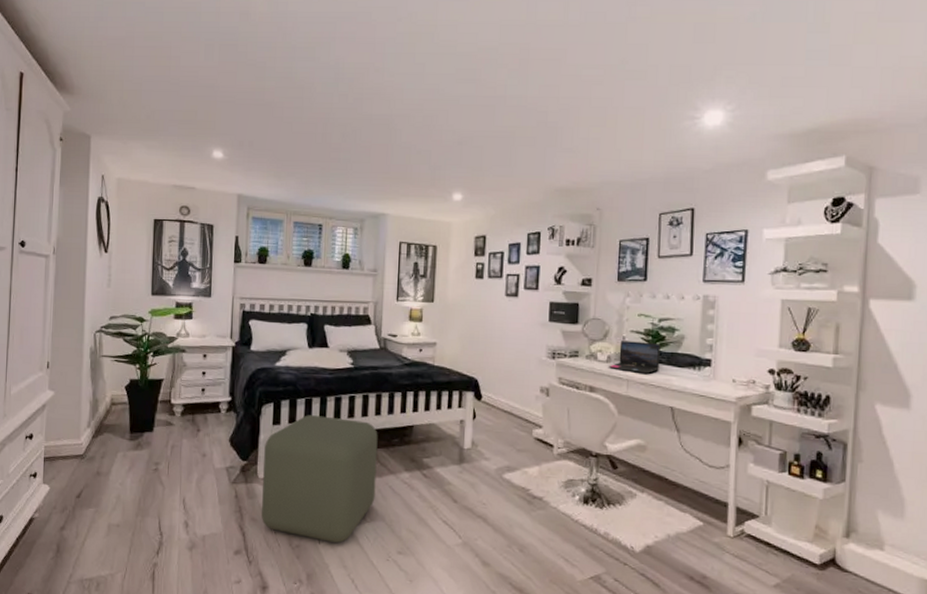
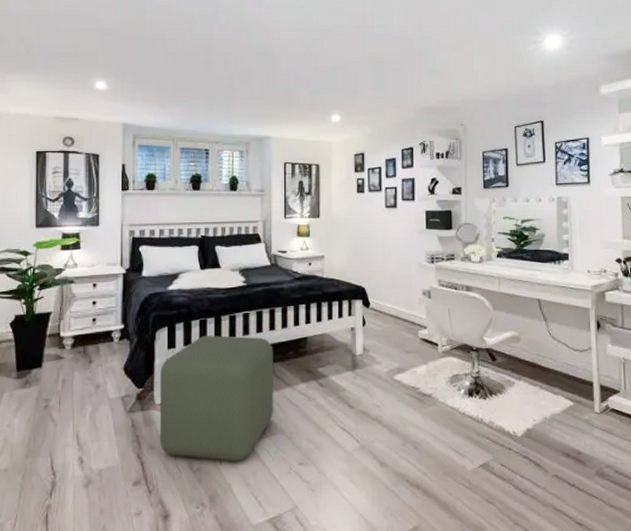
laptop: present [609,341,661,375] -> none [482,242,525,272]

